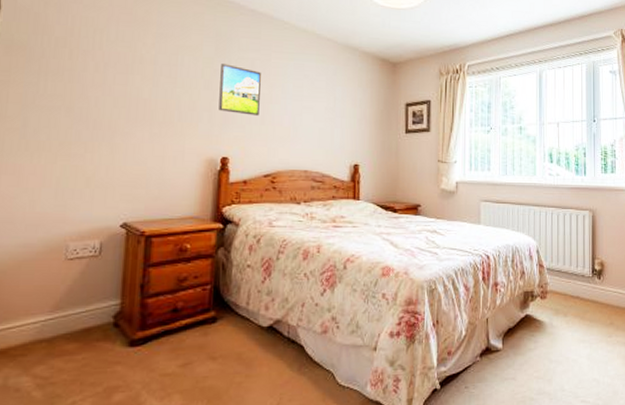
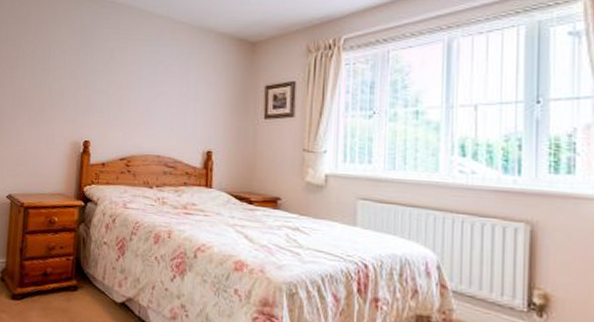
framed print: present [219,64,261,116] -> none [82,54,119,102]

